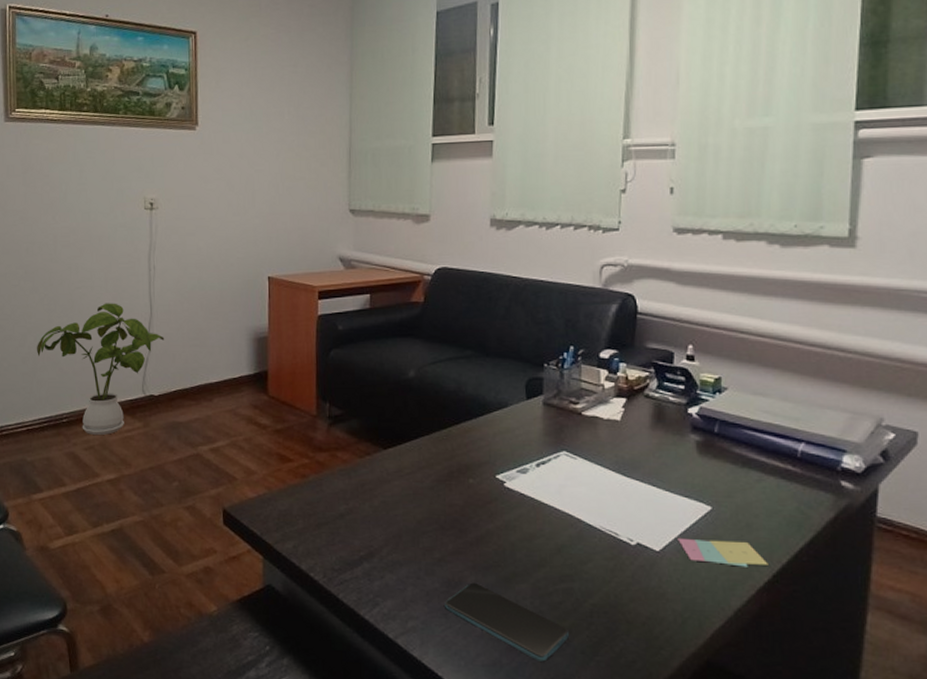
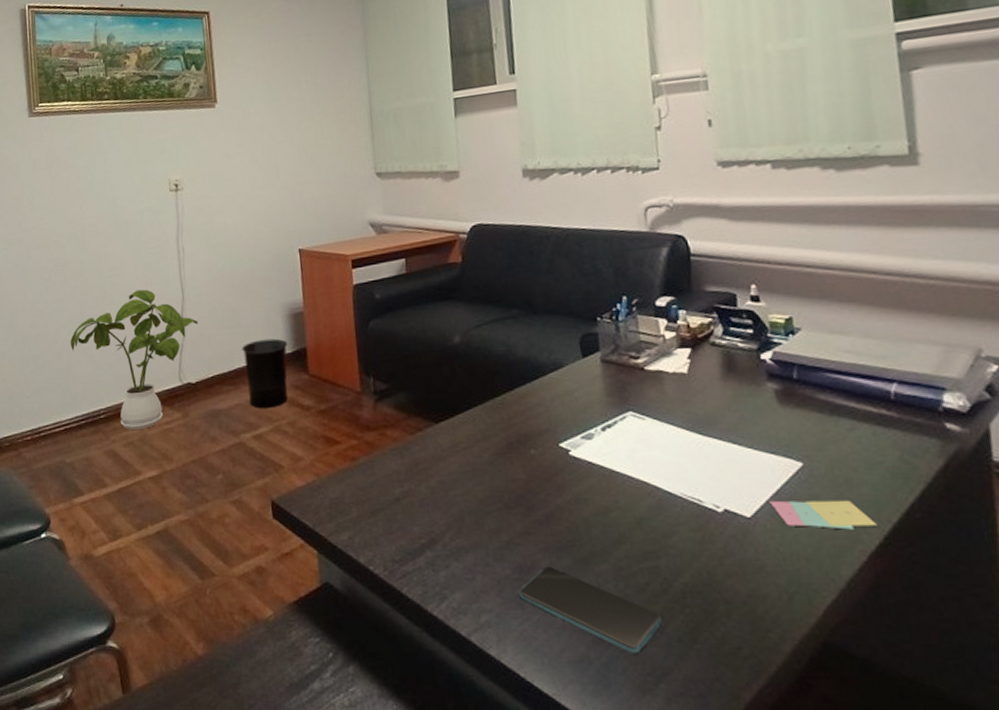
waste bin: none [205,360,251,425] -> present [242,338,288,409]

